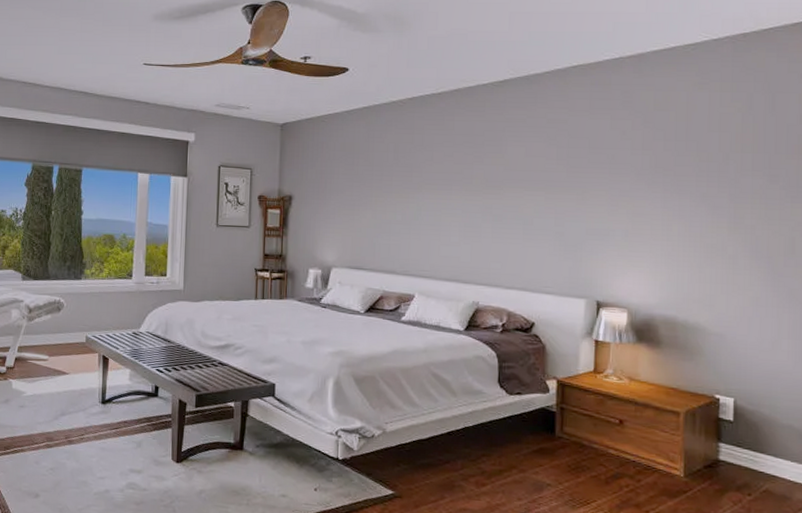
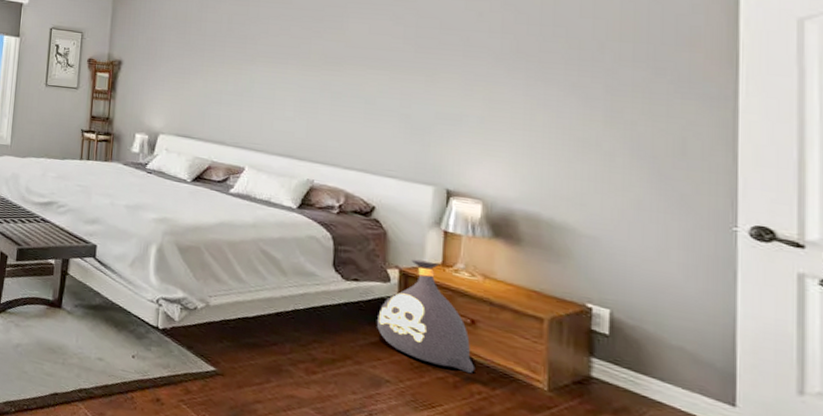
bag: none [539,369,624,470] -> present [377,259,476,374]

